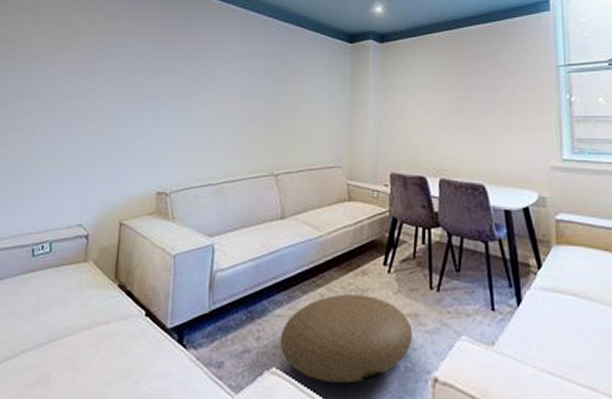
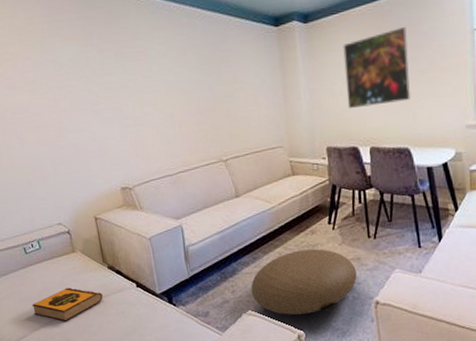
hardback book: none [18,305,103,350] -> present [31,287,103,322]
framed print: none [418,55,489,134] -> present [343,26,411,109]

